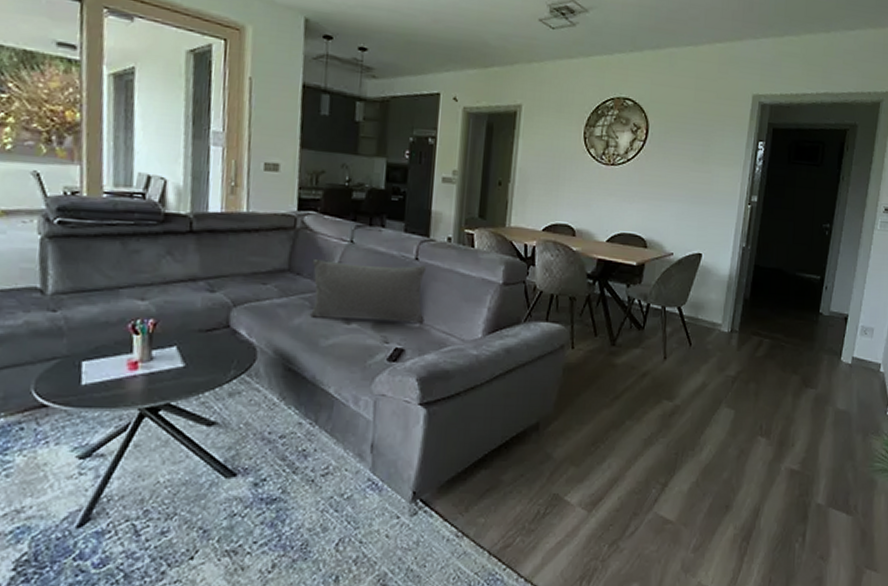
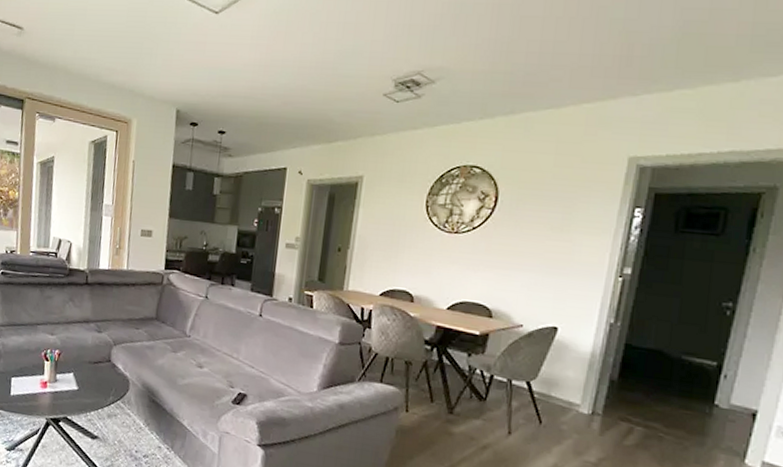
pillow: present [310,259,427,324] -> none [171,311,269,374]

